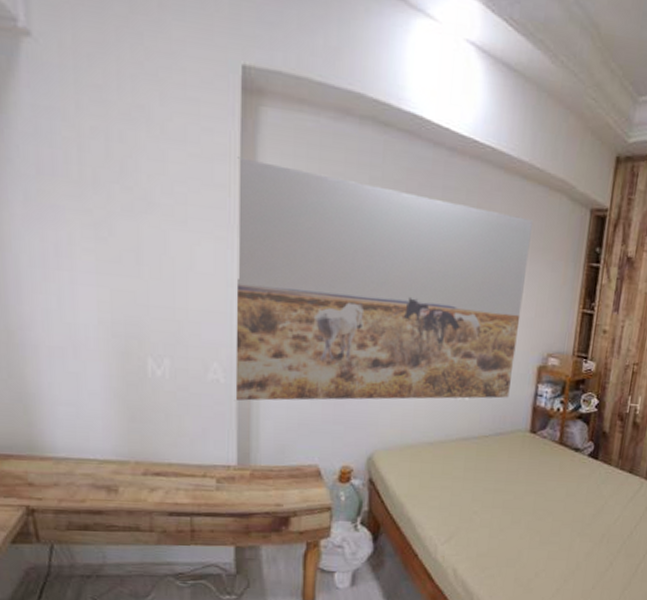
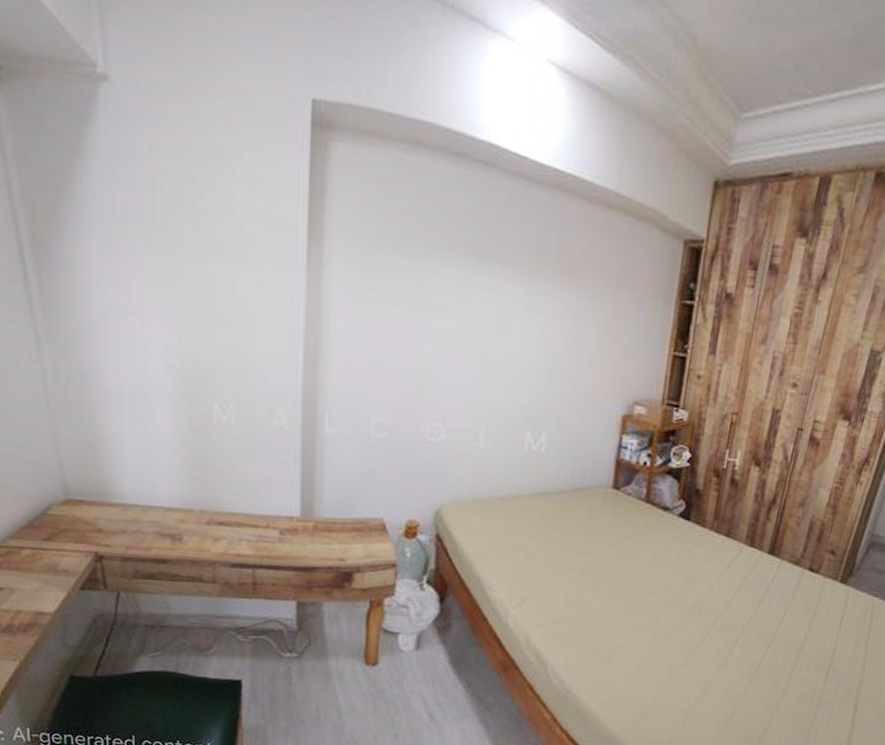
wall art: present [237,157,534,401] -> none [301,195,619,450]

